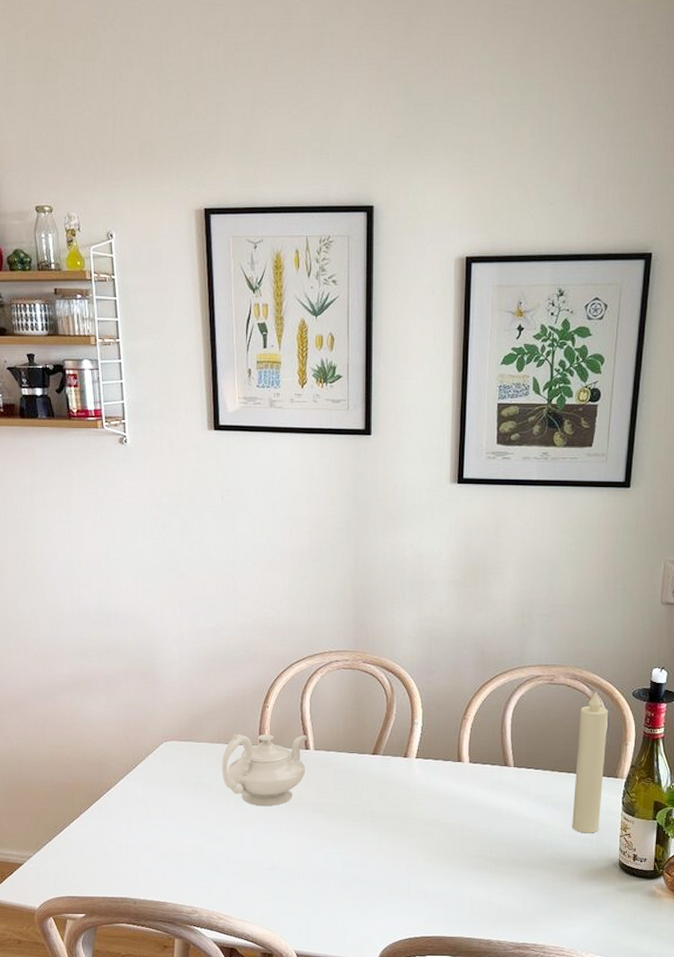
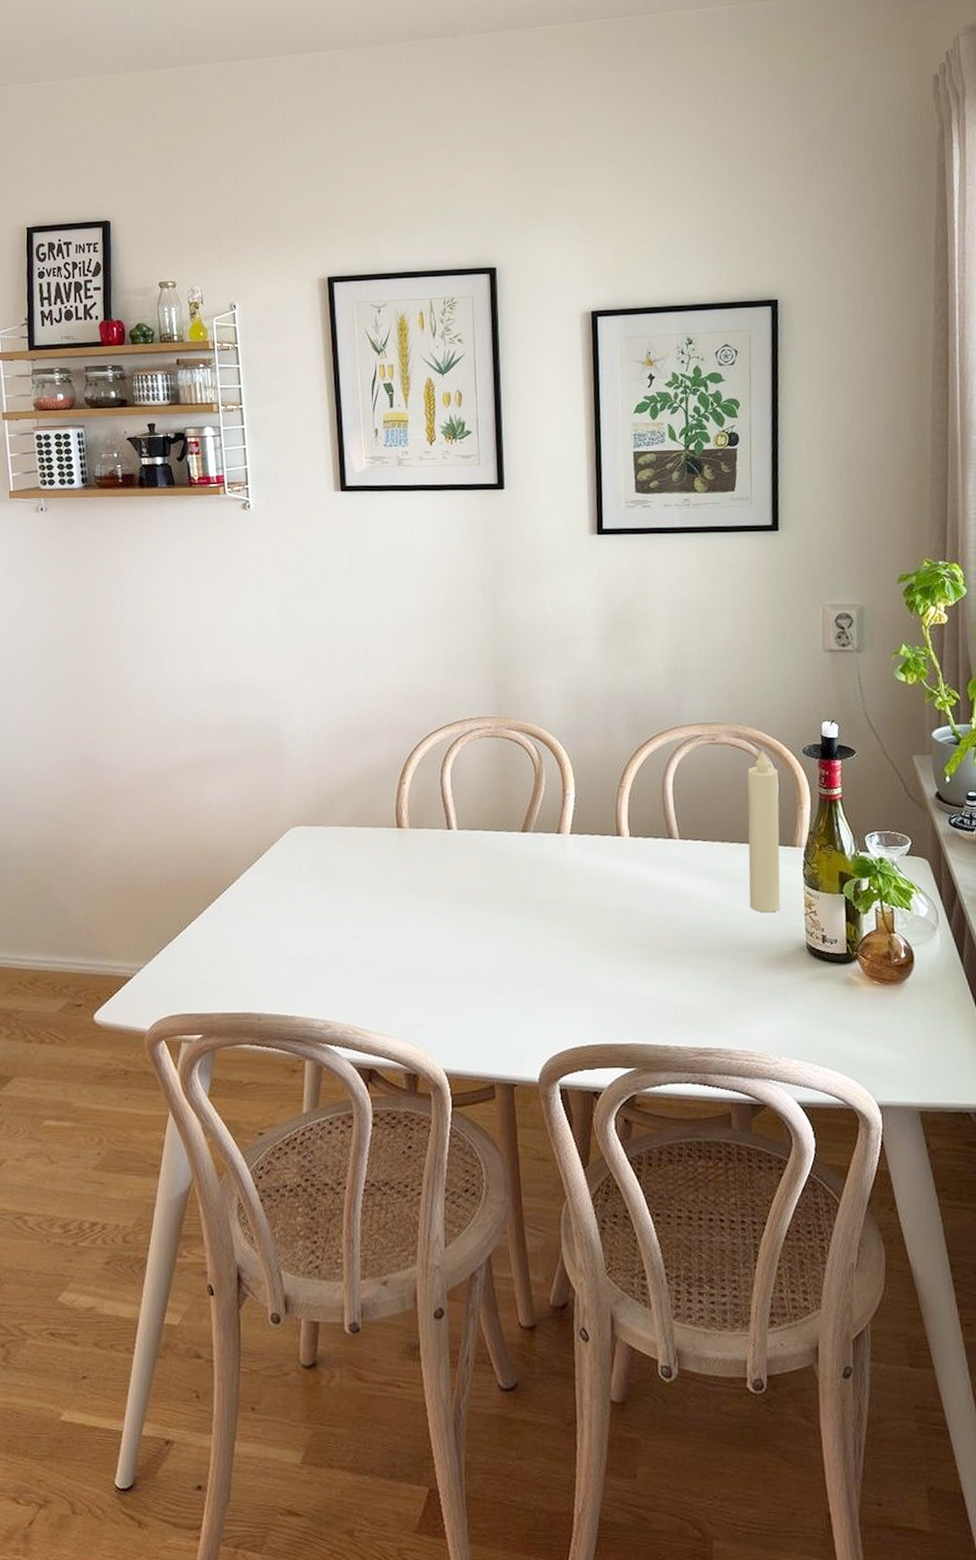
teapot: present [222,733,308,807] -> none [355,813,450,898]

